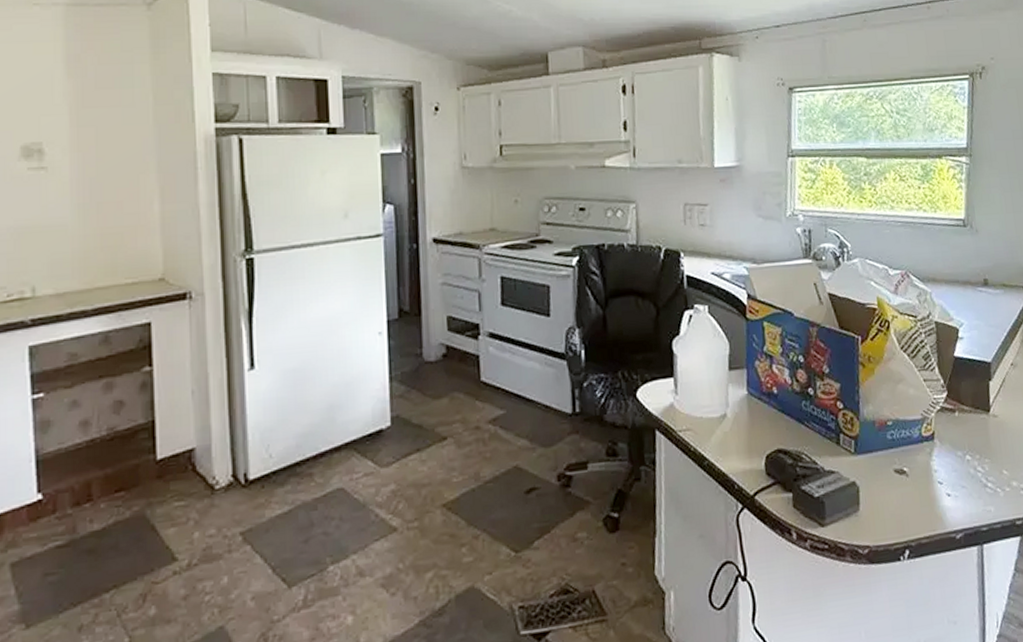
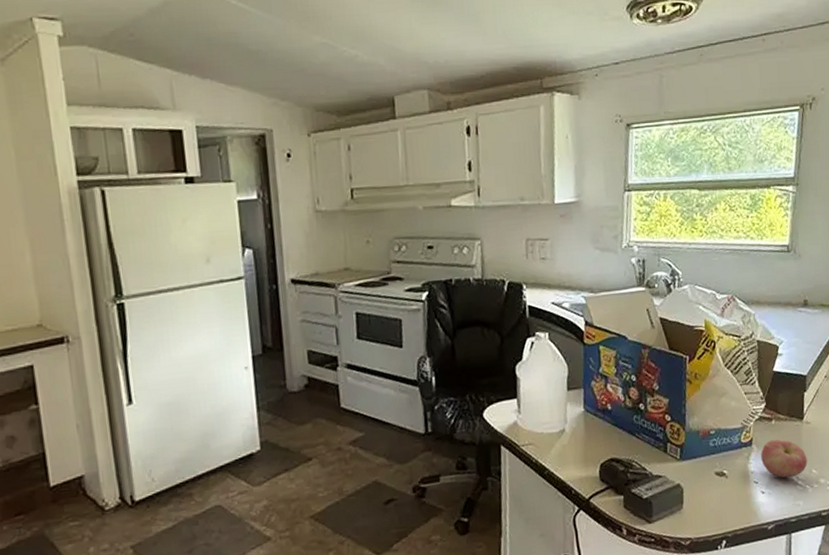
apple: none [944,433,997,479] -> present [761,438,808,478]

